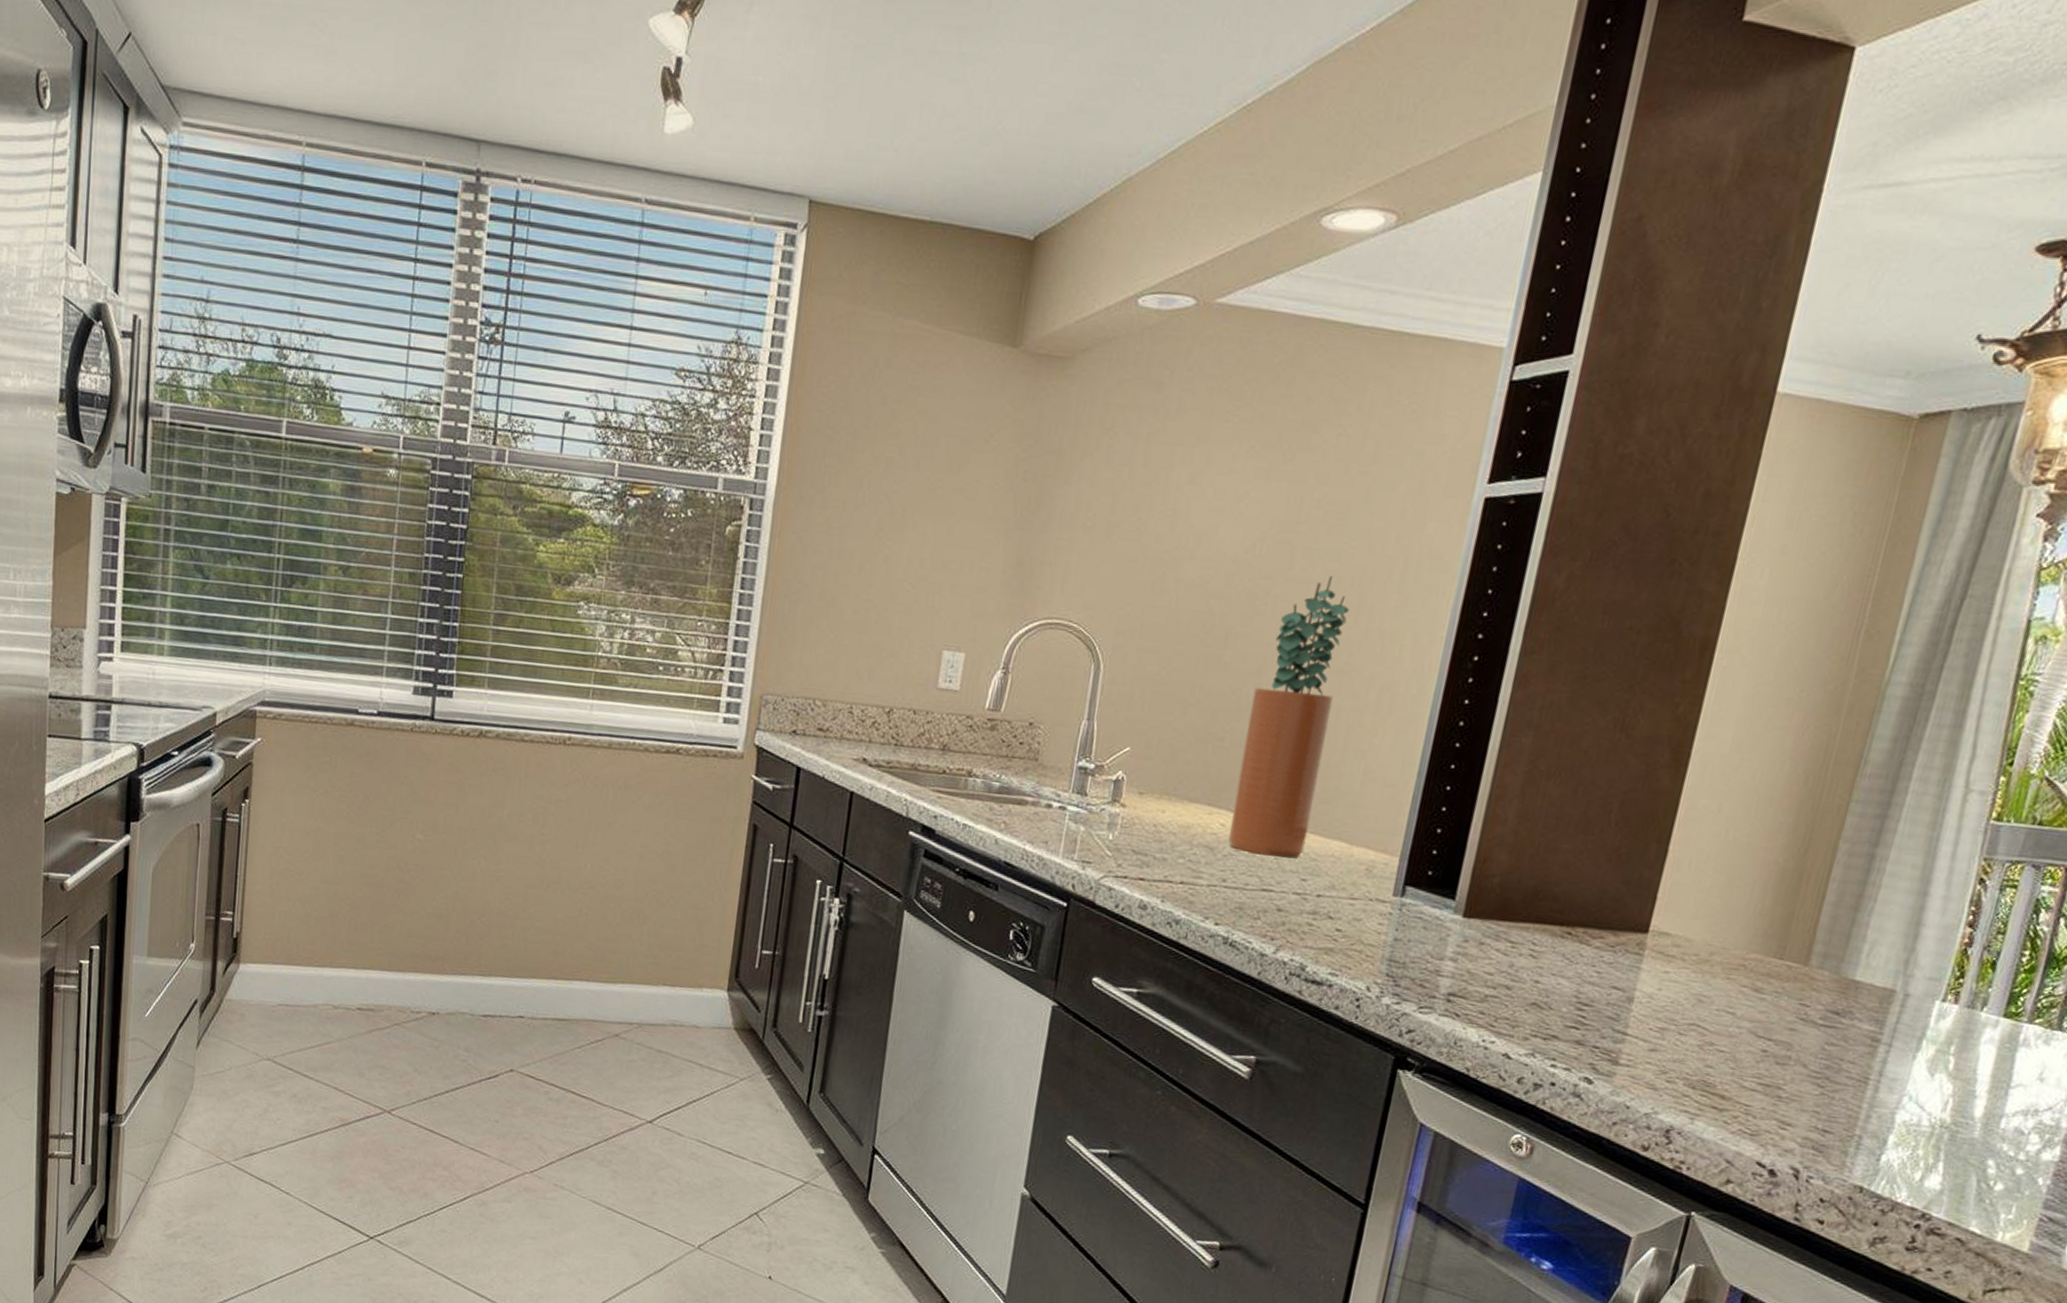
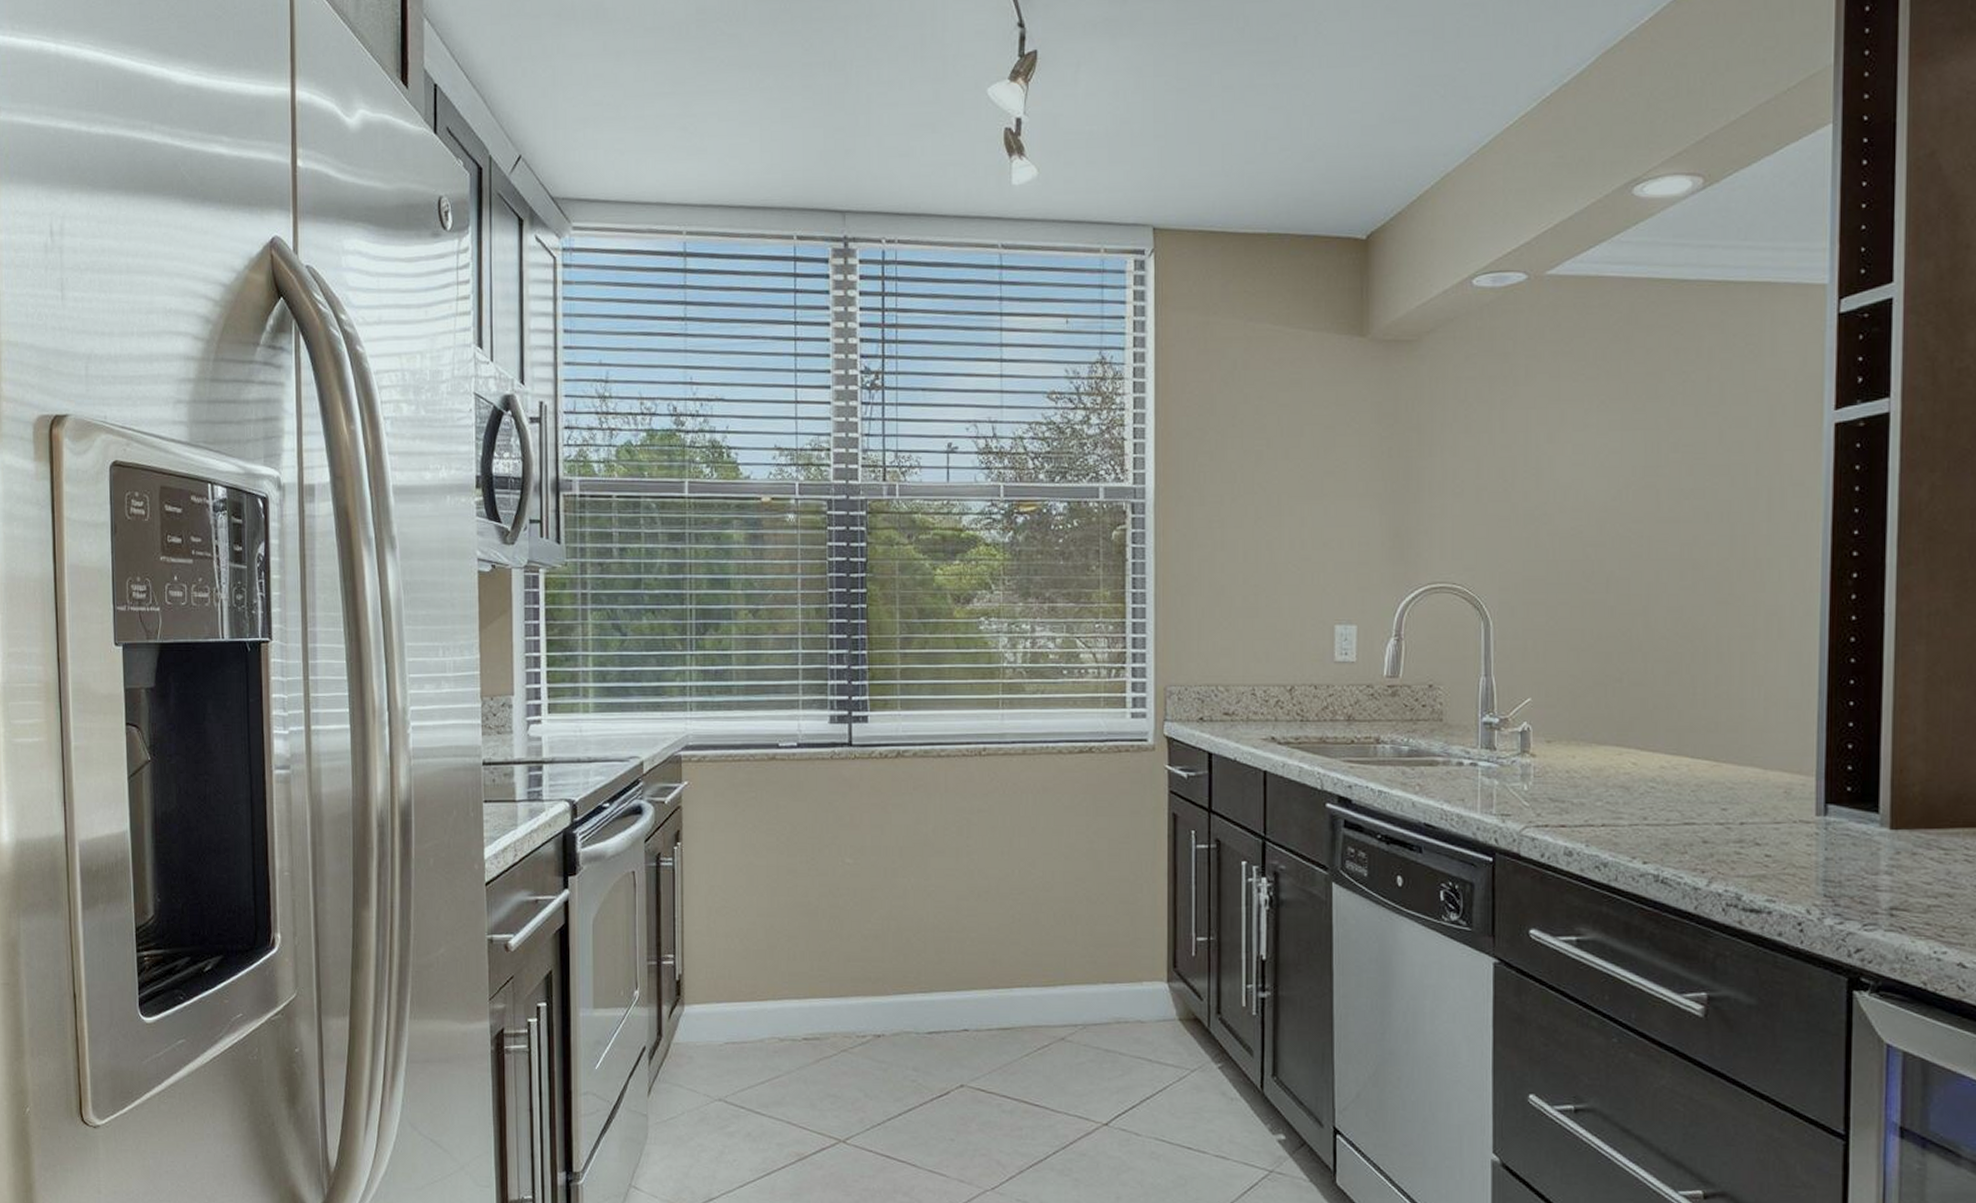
vase: present [1227,576,1350,858] -> none [1641,513,1723,789]

